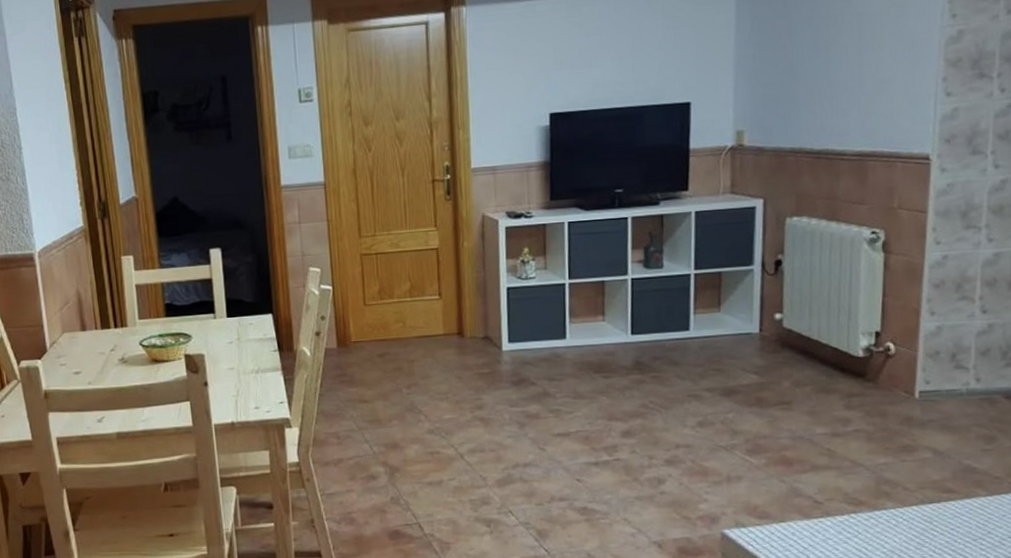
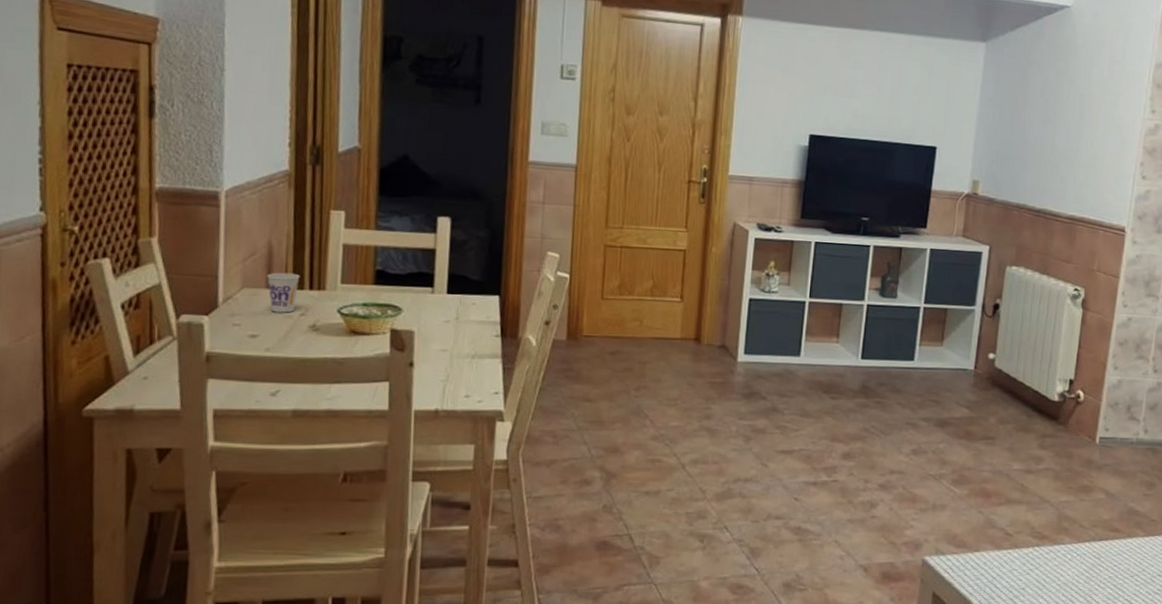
cup: none [80,315,106,351] -> present [267,272,300,313]

